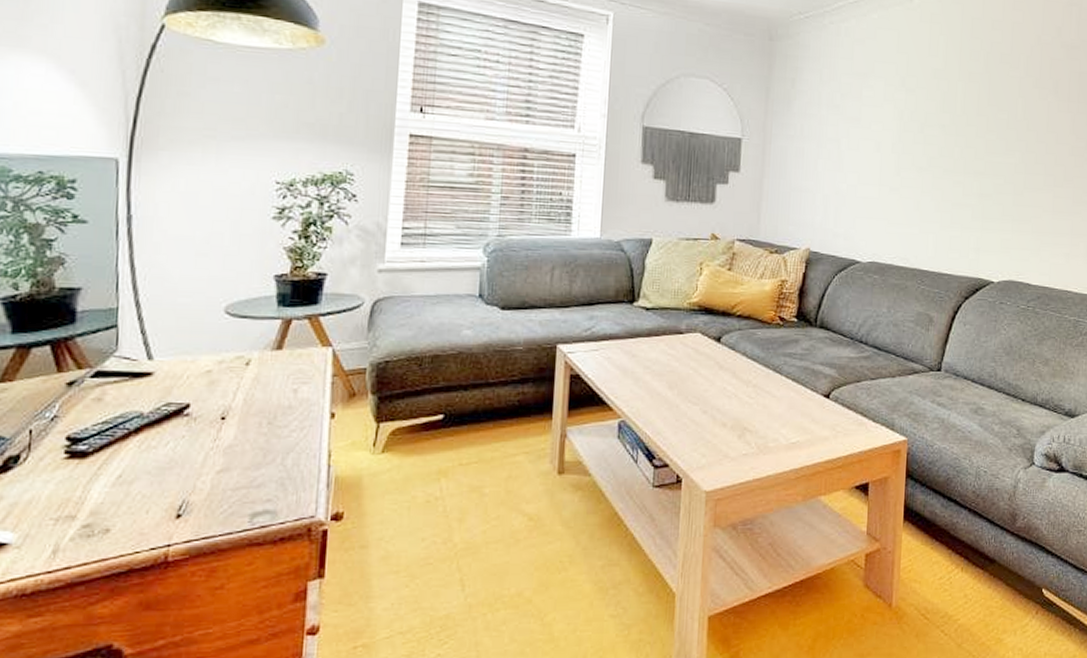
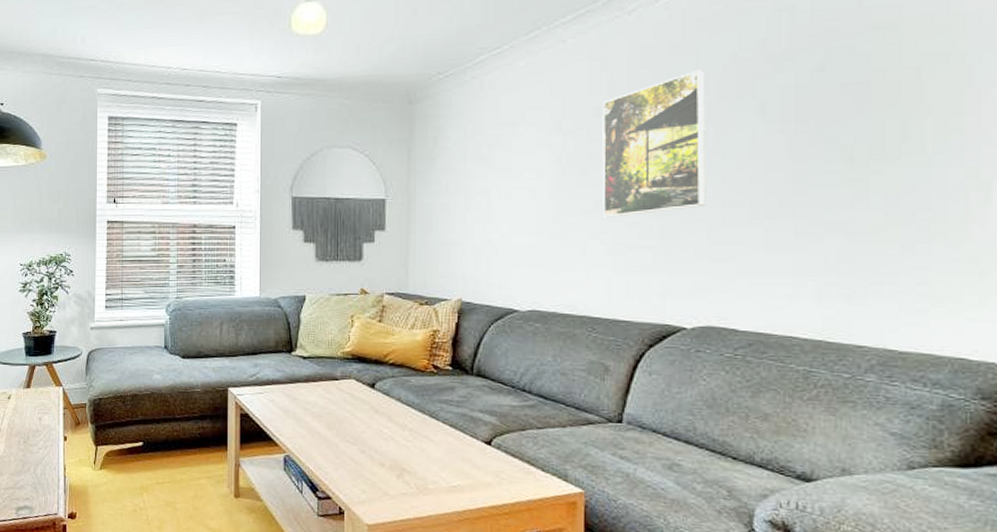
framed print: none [935,46,1018,175] -> present [602,69,706,218]

